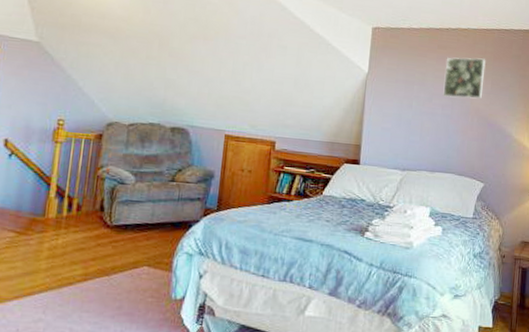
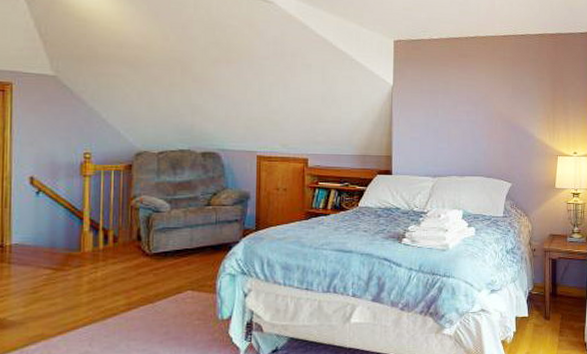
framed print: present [443,57,486,99] -> none [467,64,505,104]

